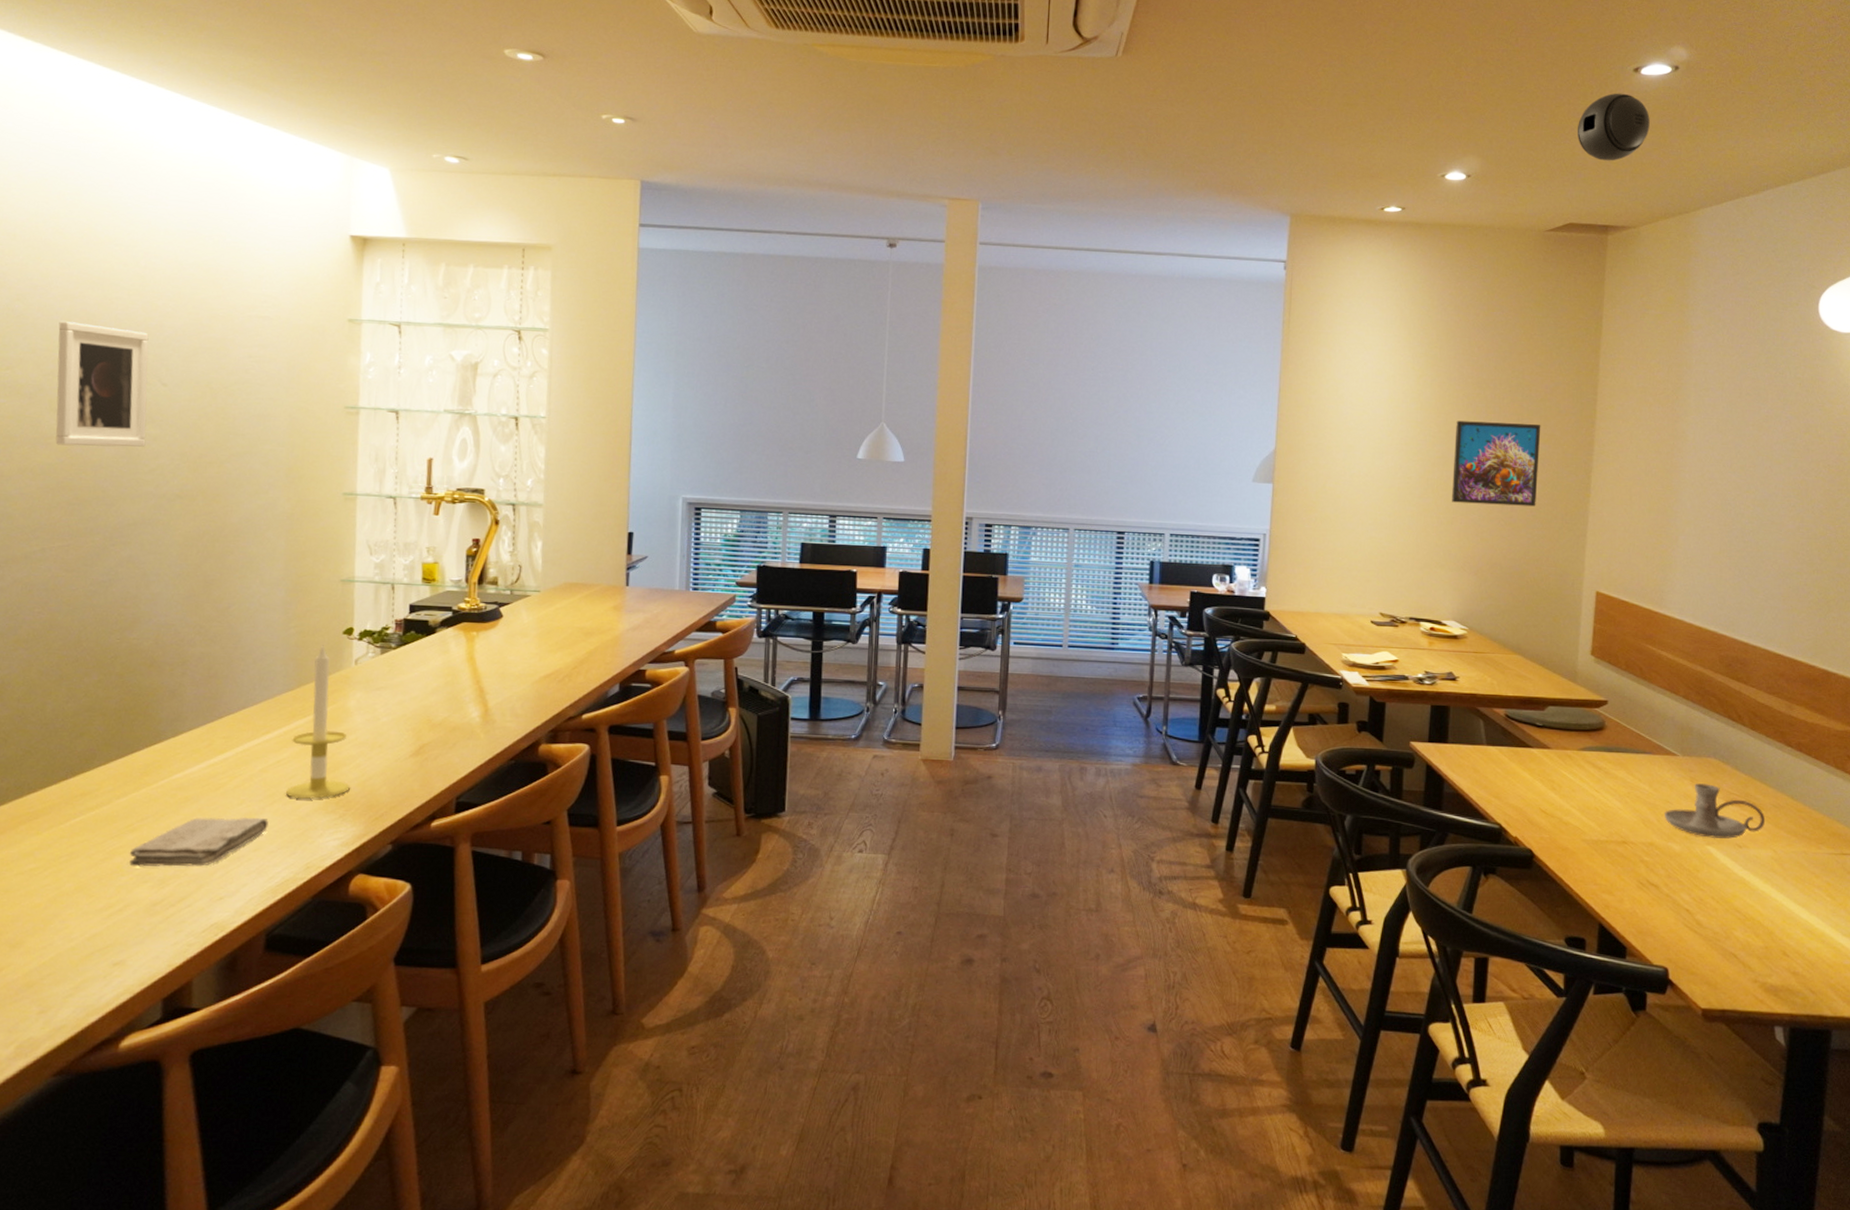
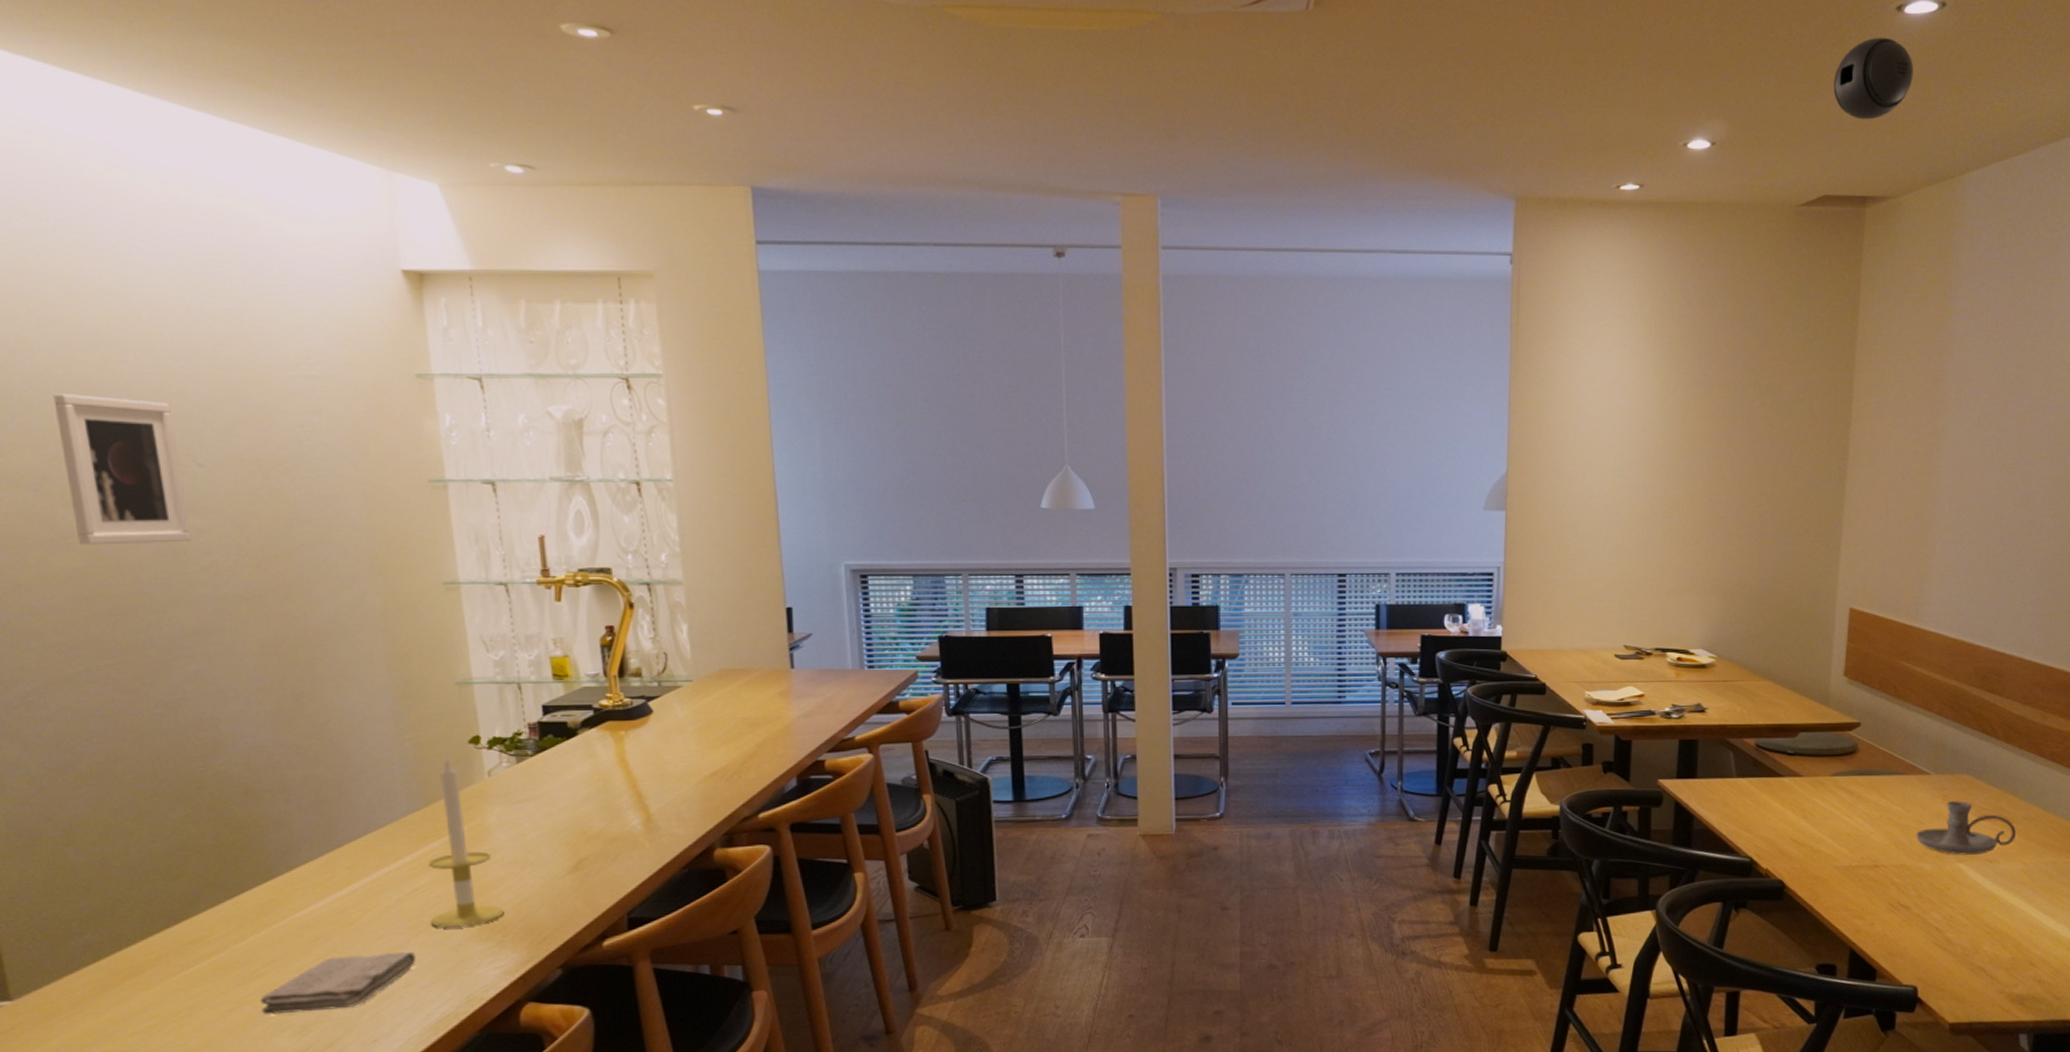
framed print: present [1452,420,1541,507] -> none [1698,429,1793,521]

